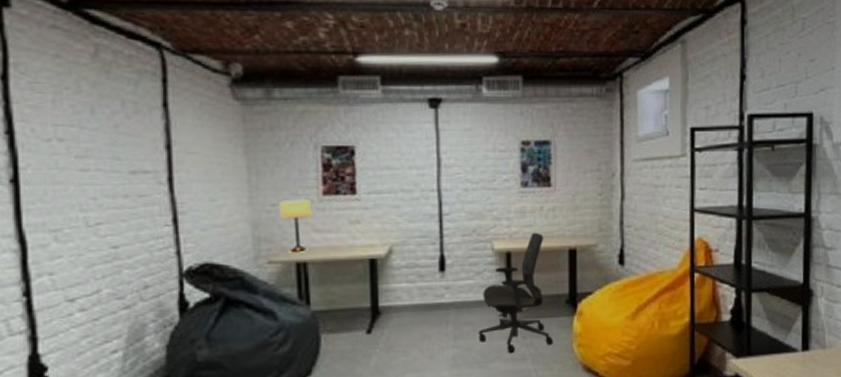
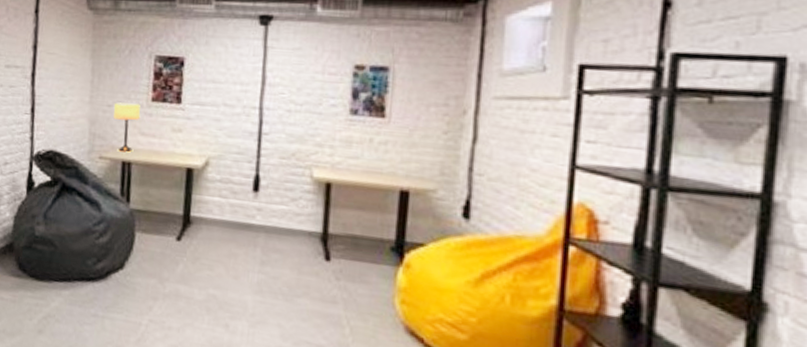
office chair: present [478,232,554,354] -> none [286,165,372,295]

